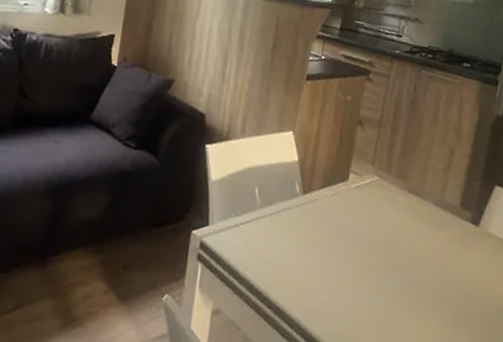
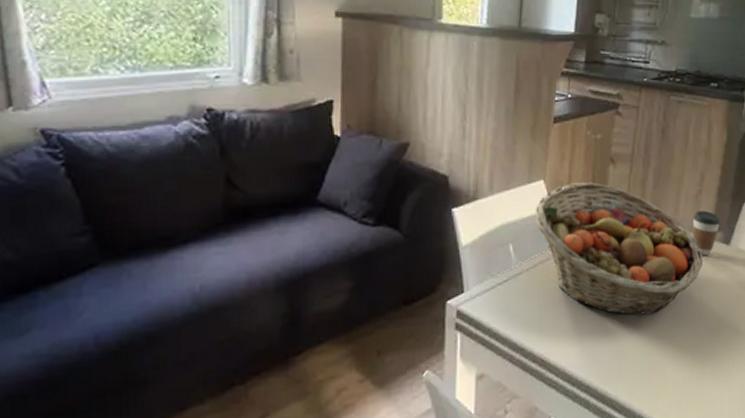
fruit basket: none [282,138,449,283] -> present [535,182,703,316]
coffee cup: none [439,186,469,233] -> present [692,210,720,255]

